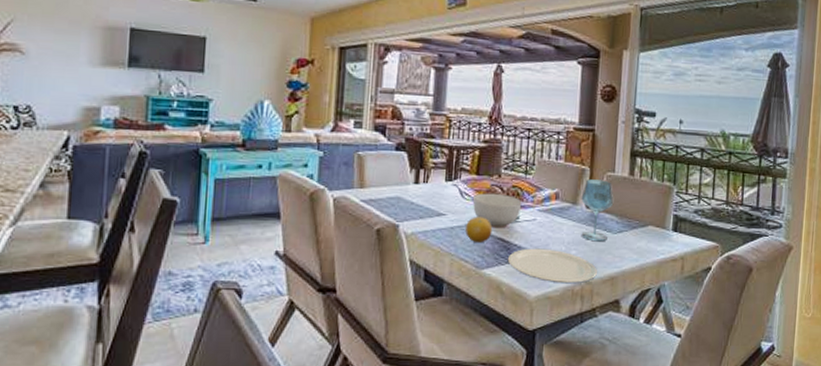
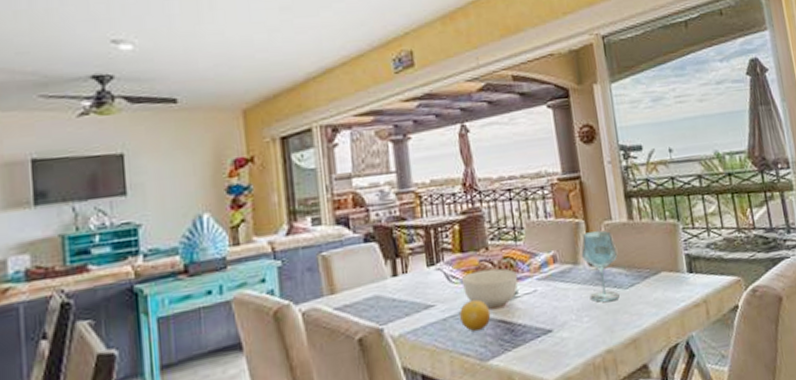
plate: present [507,248,597,284] -> none [513,320,617,360]

